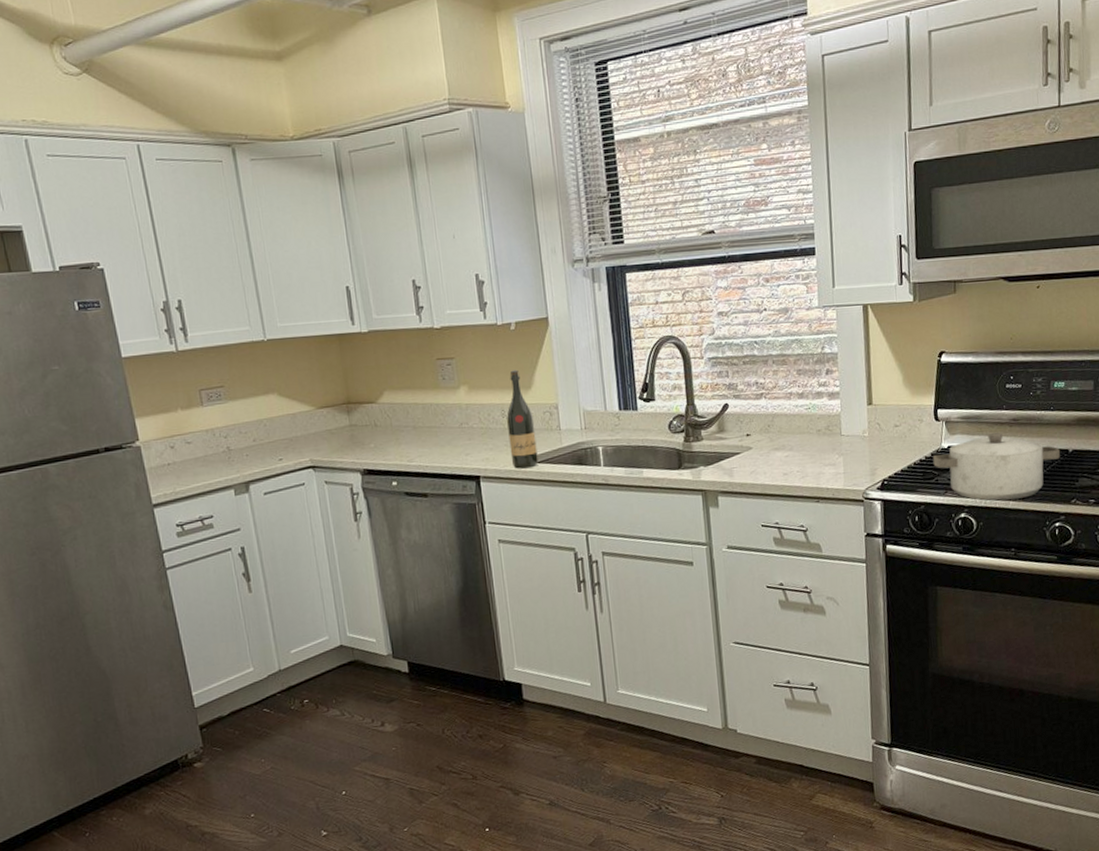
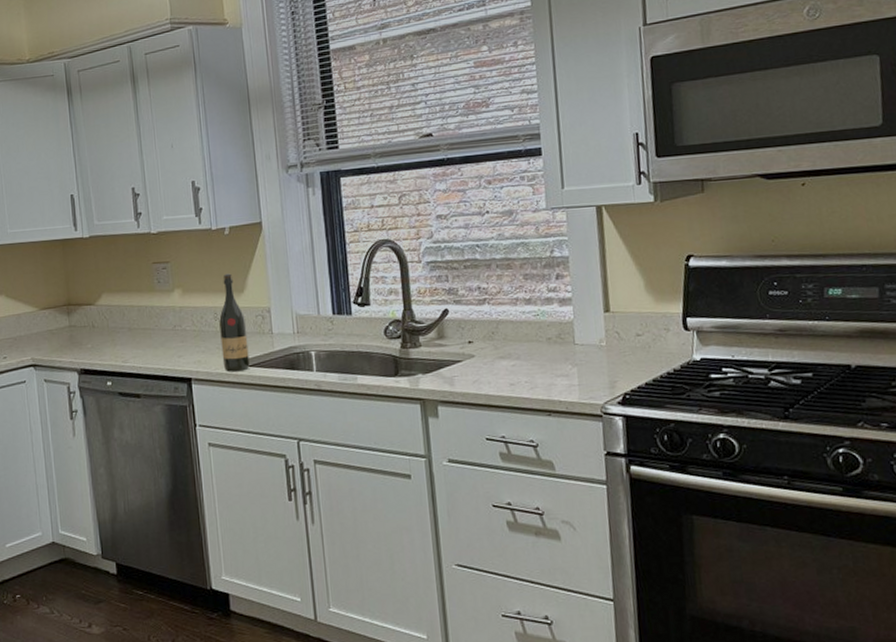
cooking pot: present [932,432,1060,501] -> none [682,343,840,421]

